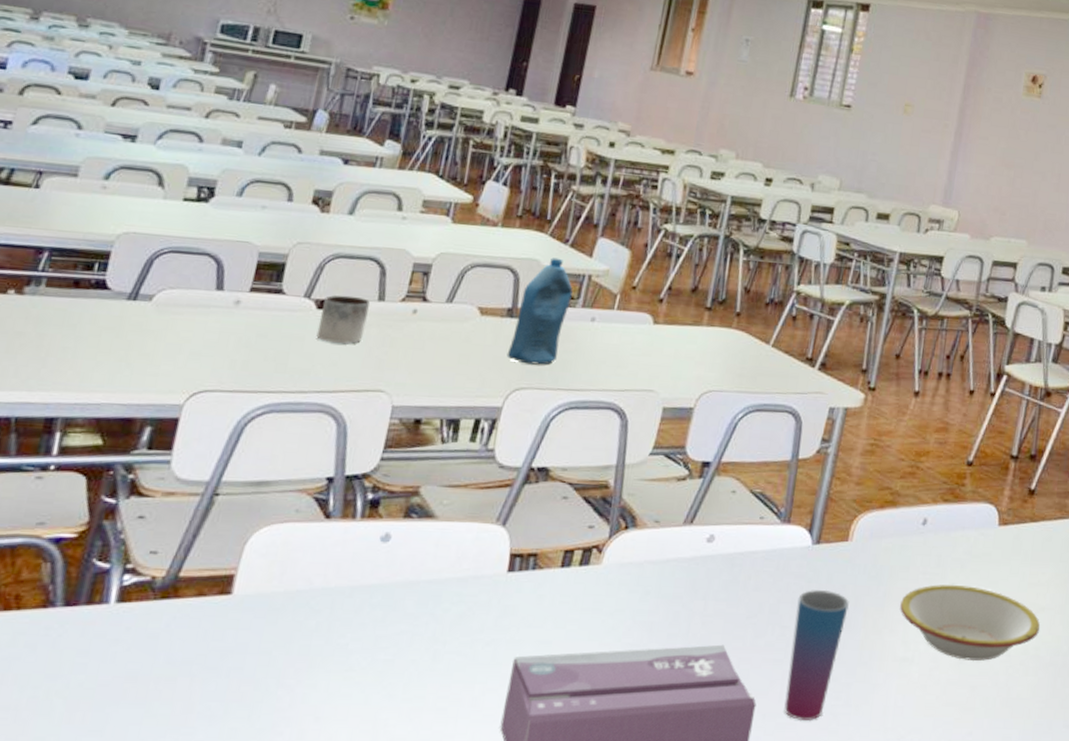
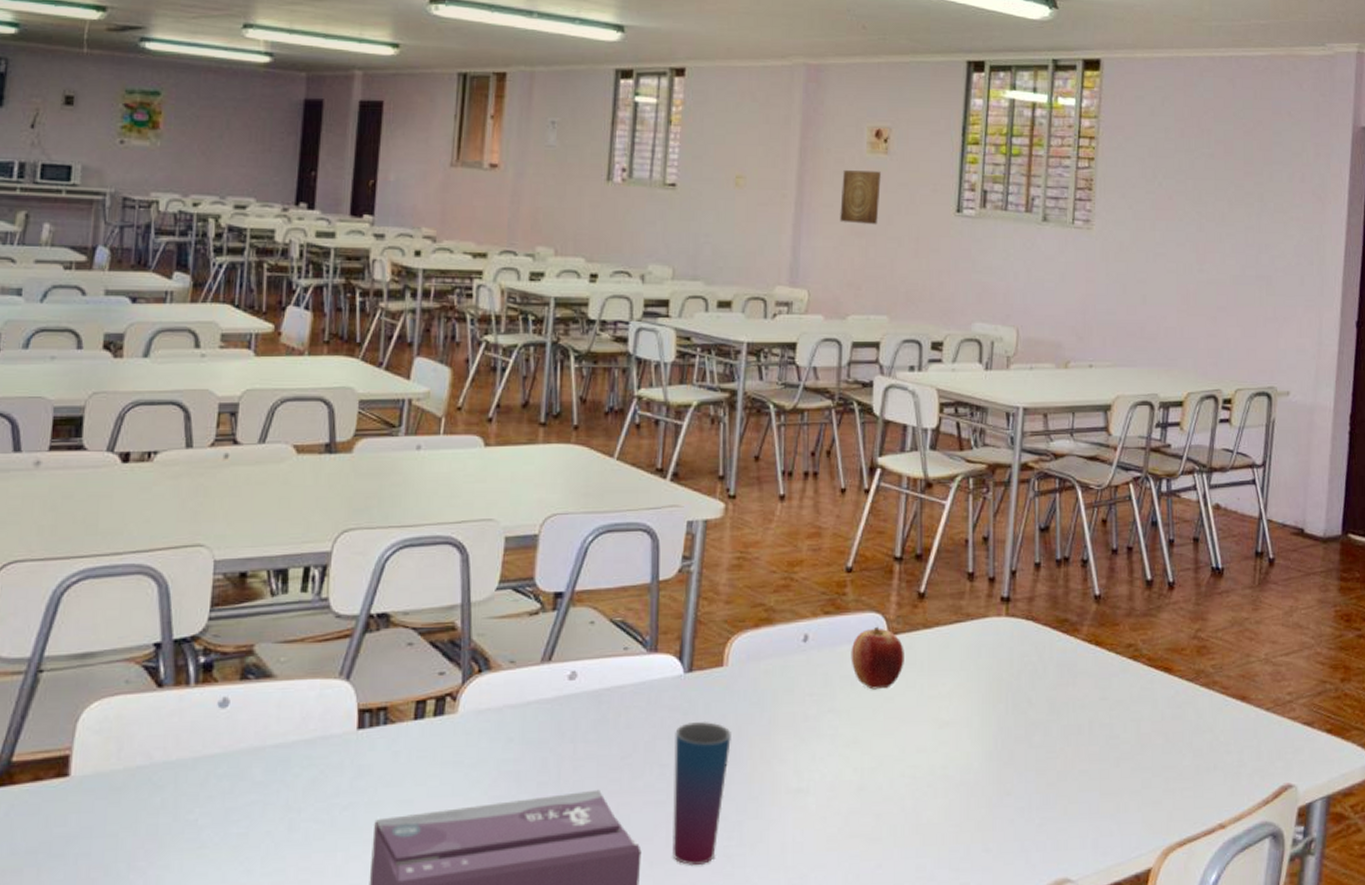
mug: present [316,295,370,344] -> none [125,445,177,497]
bottle: present [506,257,573,365] -> none [330,384,393,502]
bowl: present [900,584,1040,662] -> none [788,705,945,787]
apple: none [963,516,1012,574] -> present [851,626,904,690]
wall art: none [993,108,1033,160] -> present [840,170,881,225]

